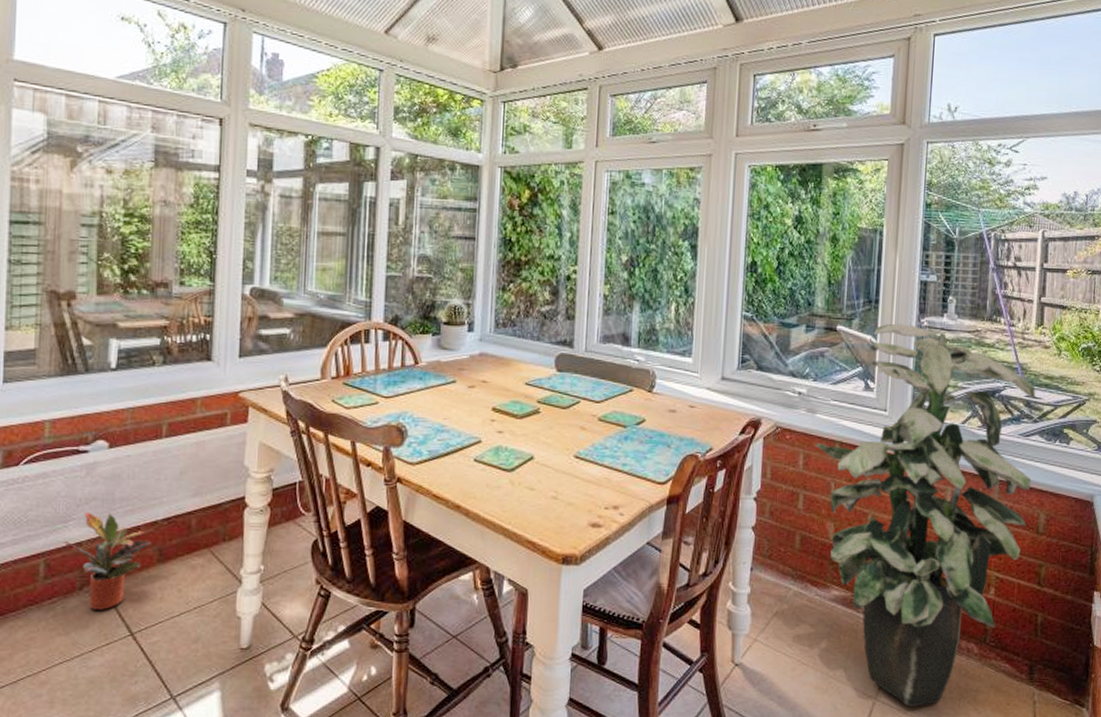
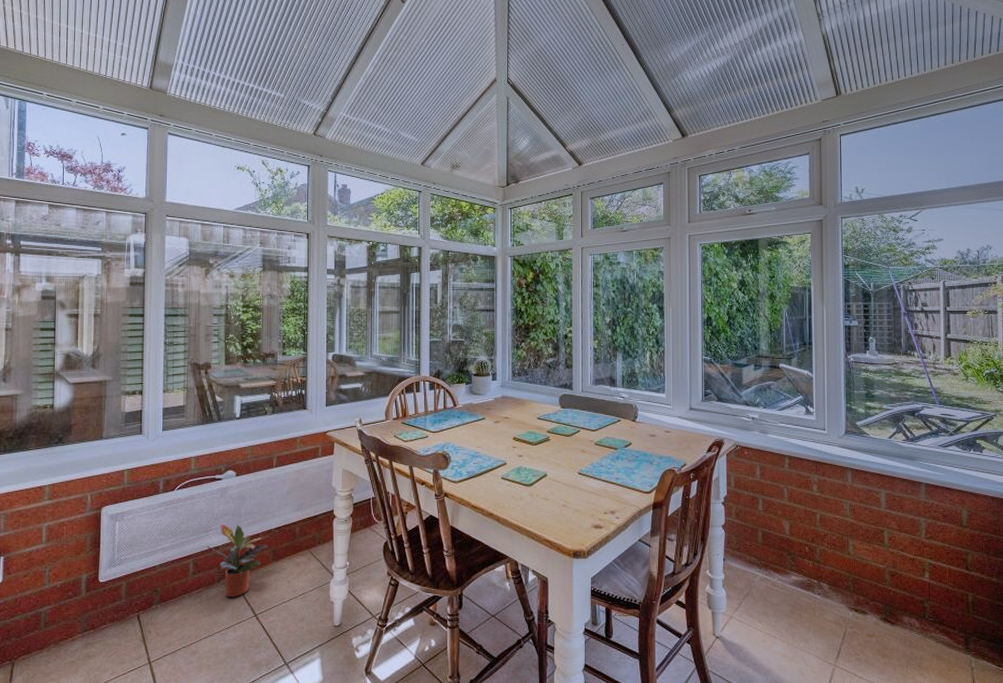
indoor plant: present [815,323,1036,707] -> none [768,360,952,672]

